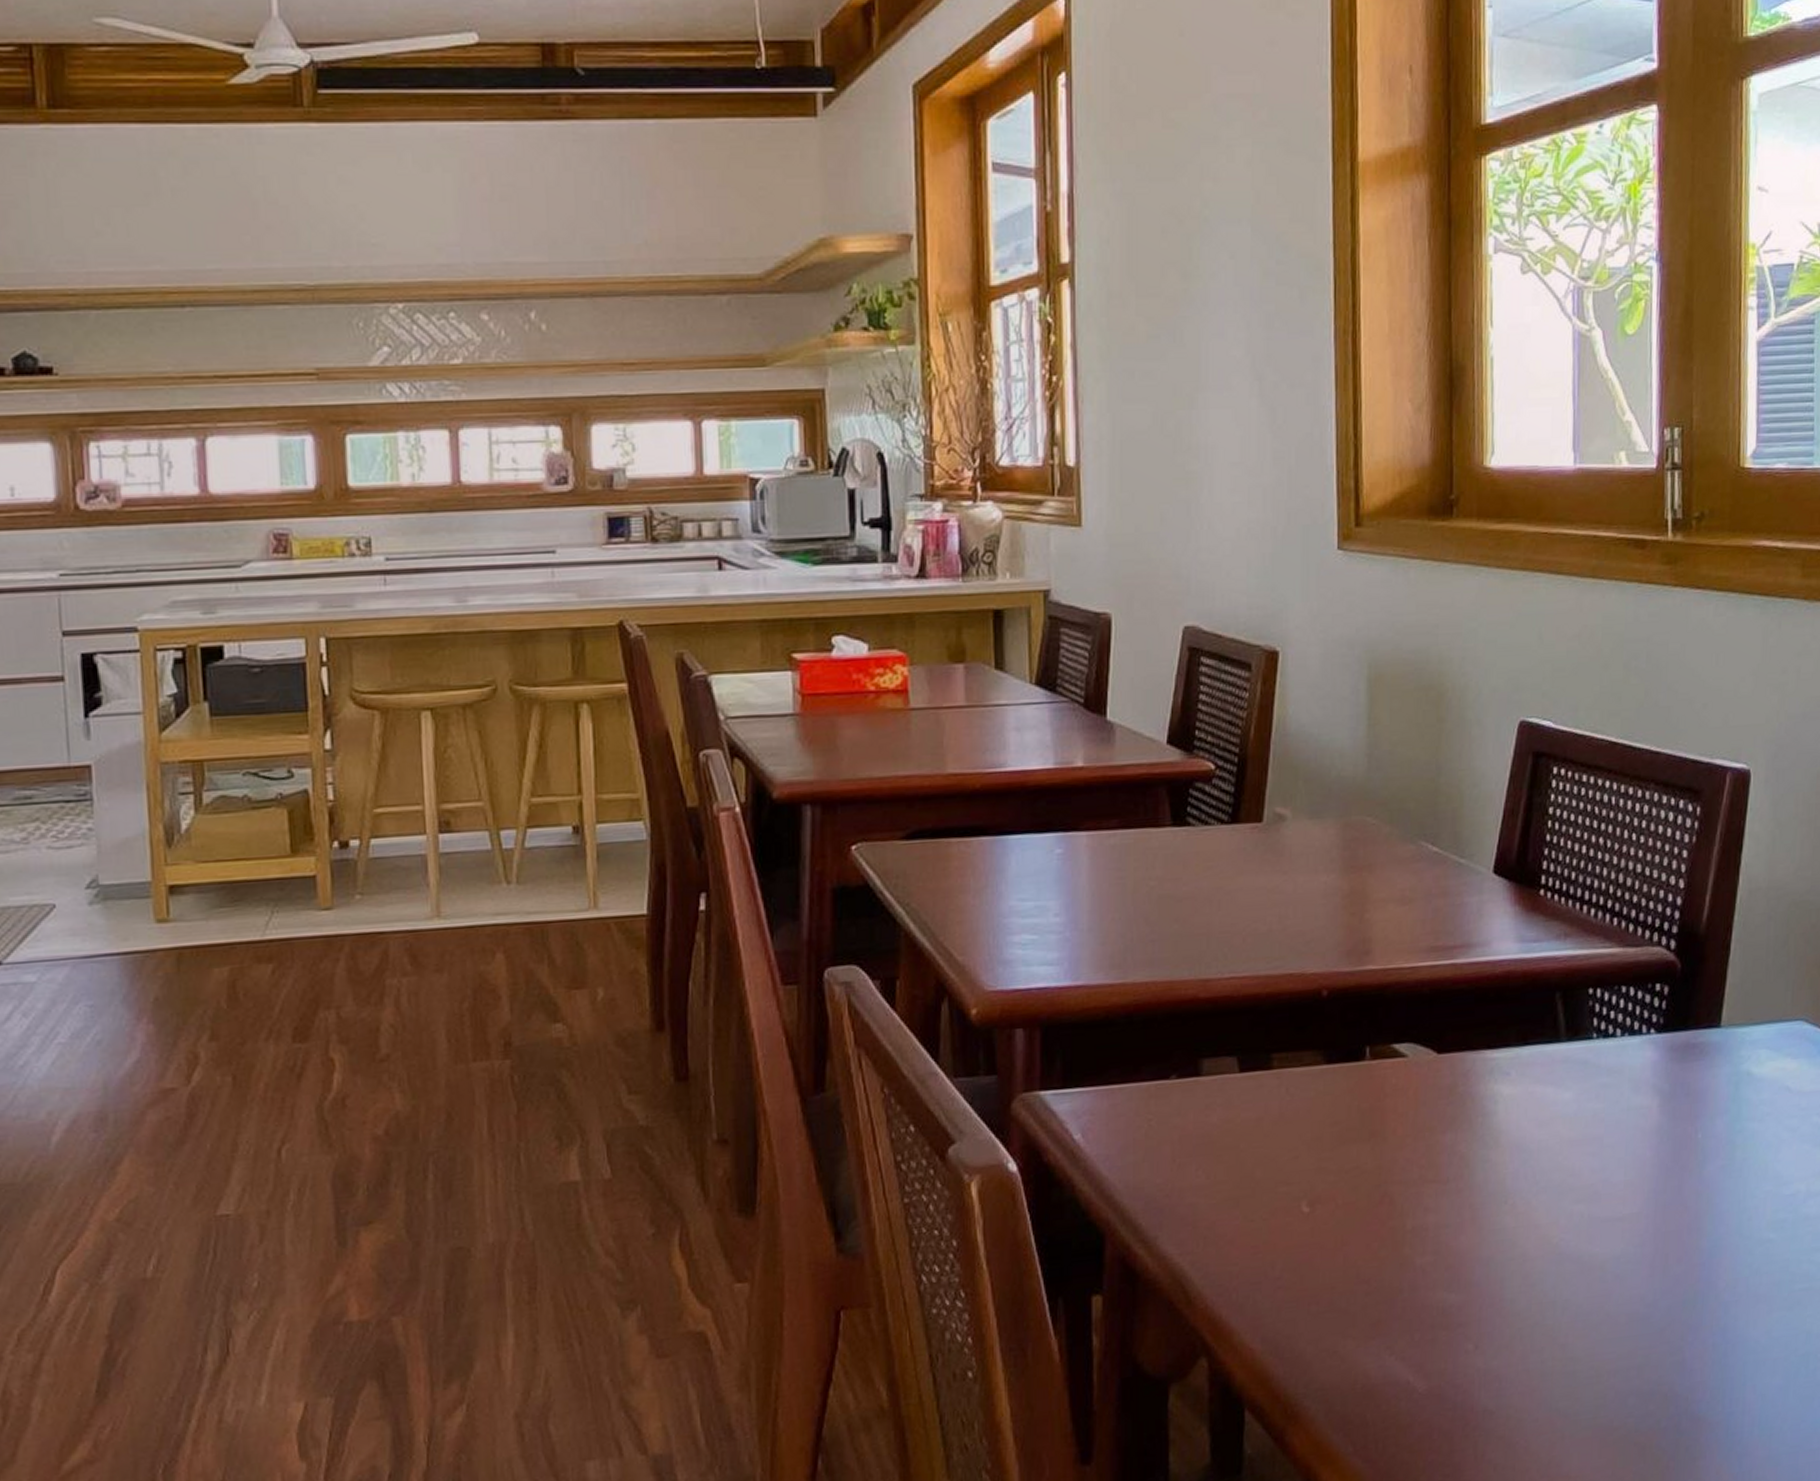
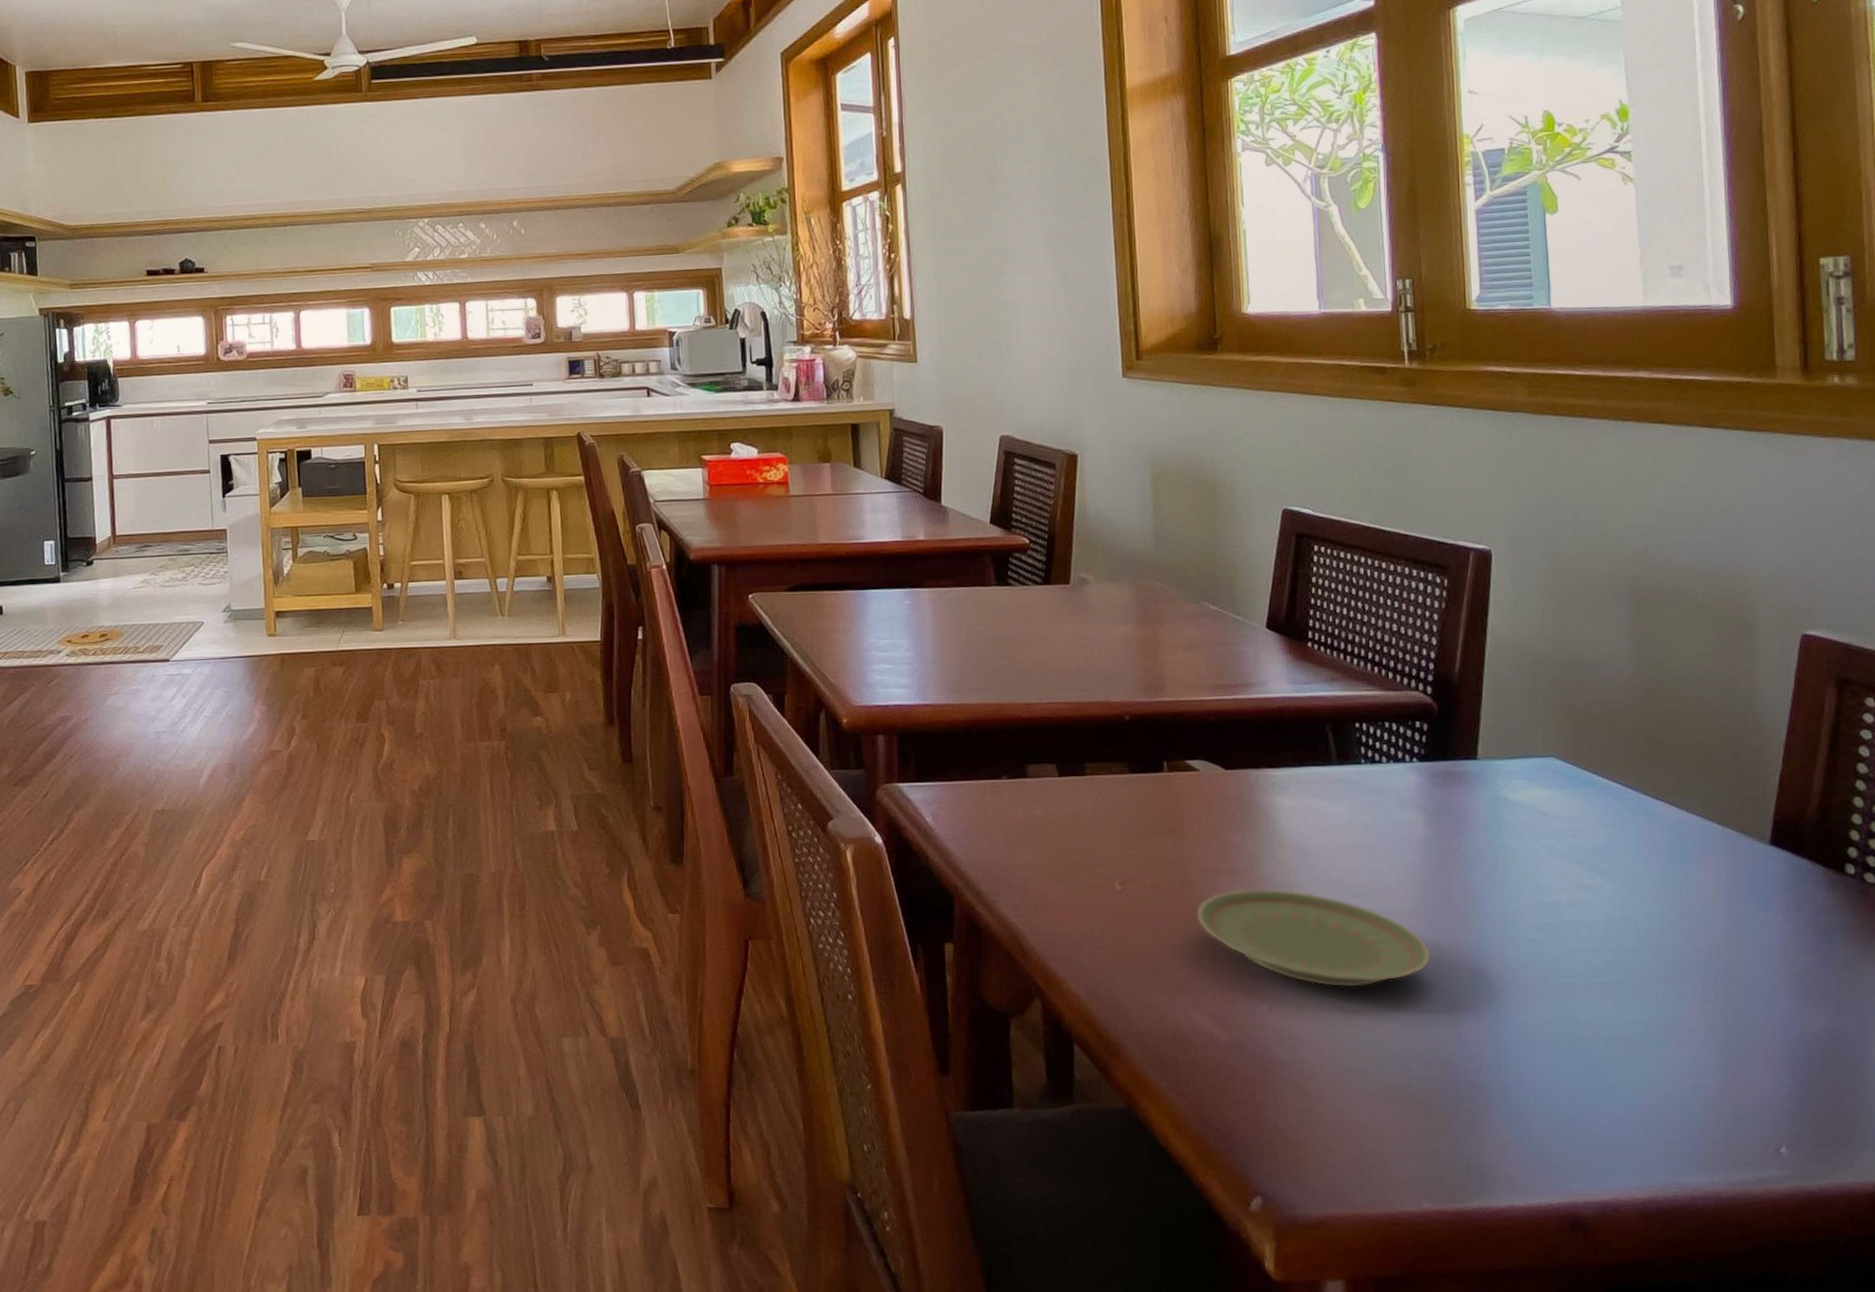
plate: none [1397,1199,1658,1314] -> present [1197,888,1431,987]

